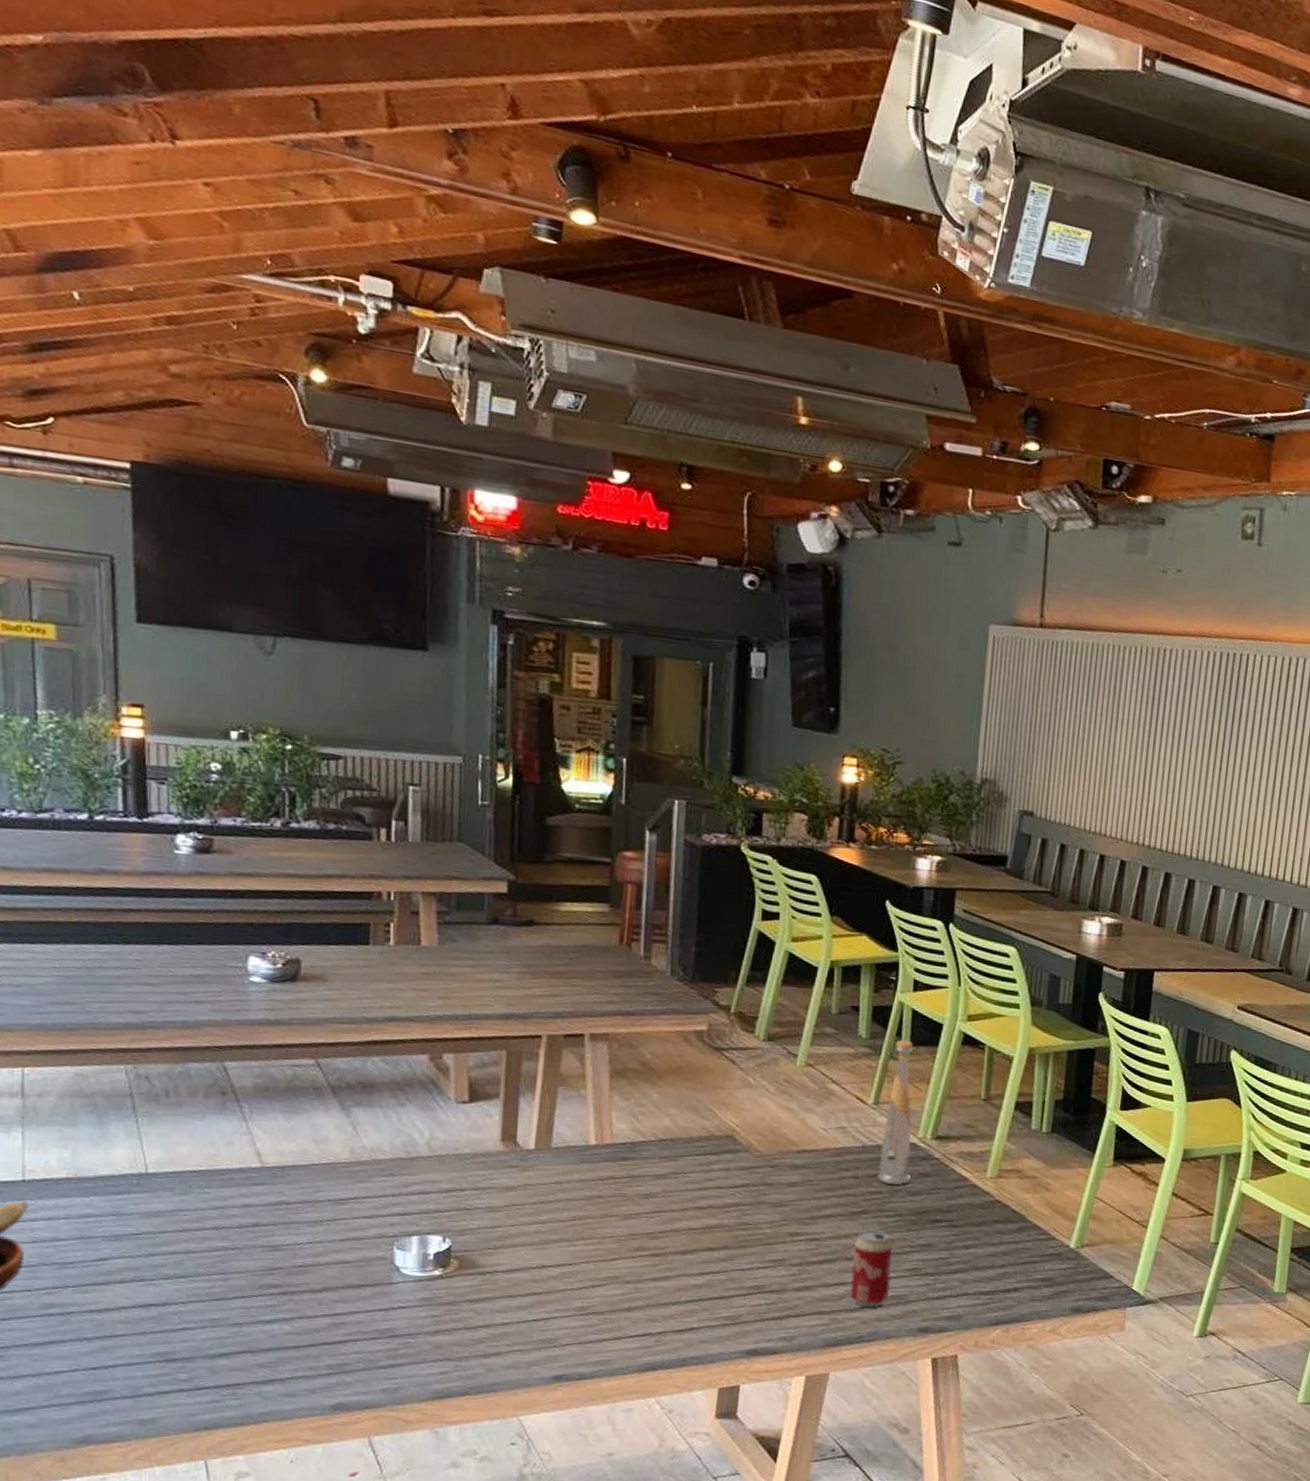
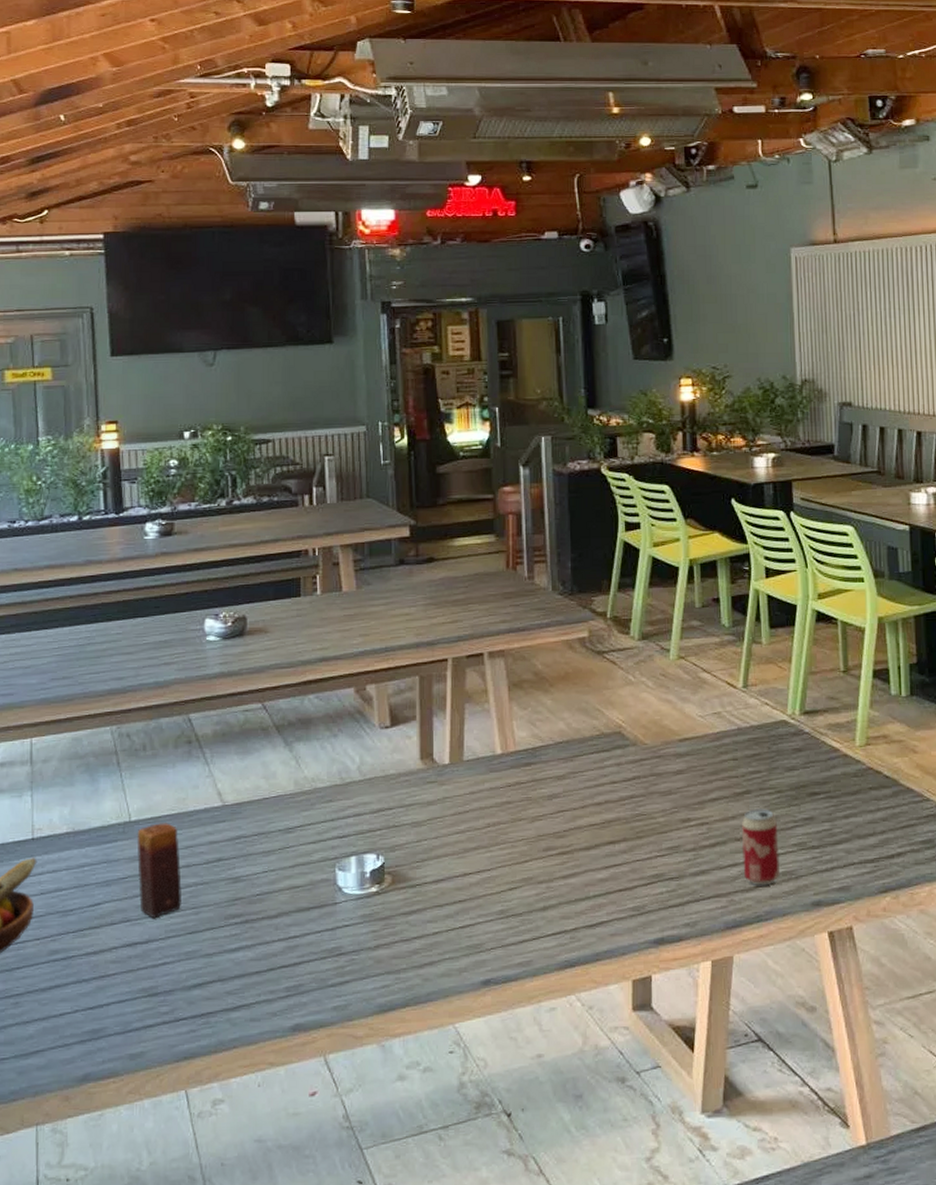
candle: none [154,1178,208,1280] -> present [137,823,182,918]
bottle: present [877,1040,913,1185] -> none [754,624,786,762]

